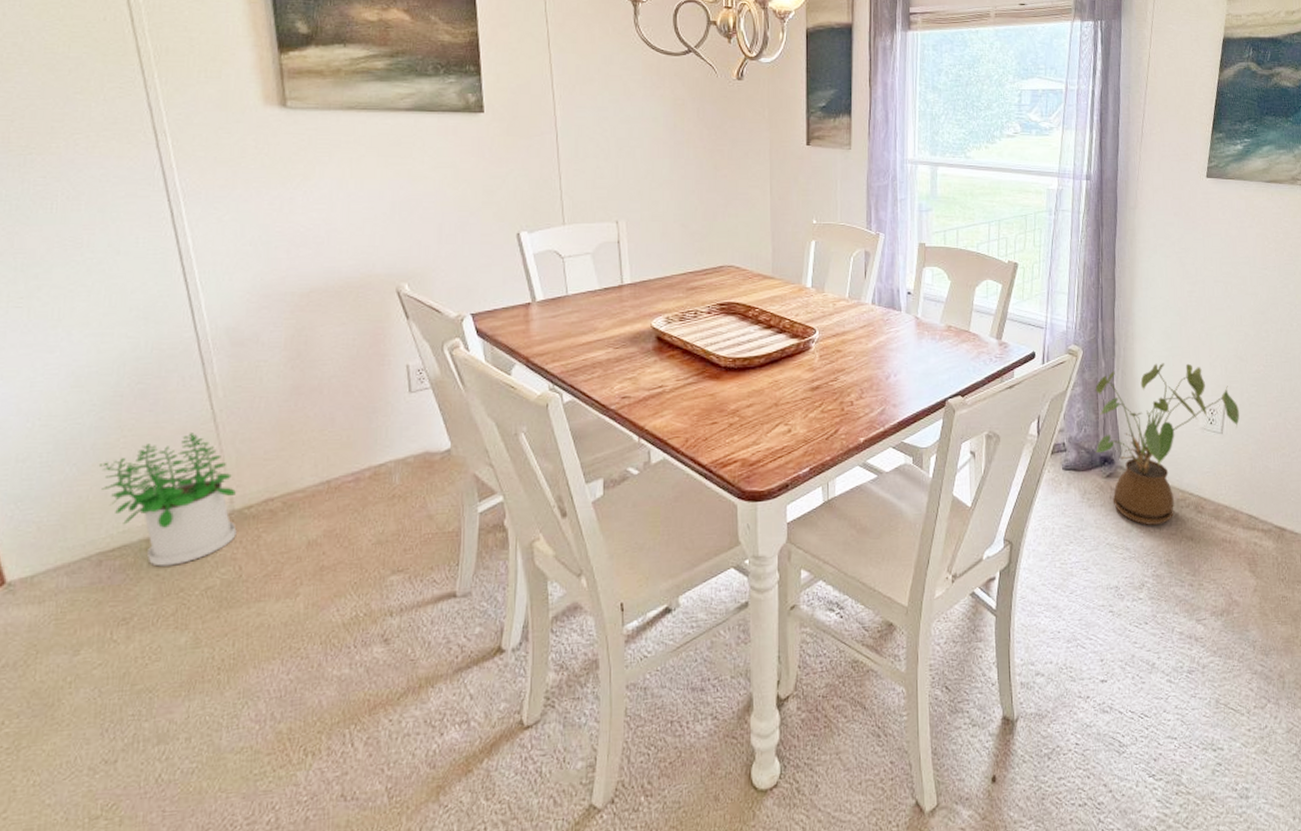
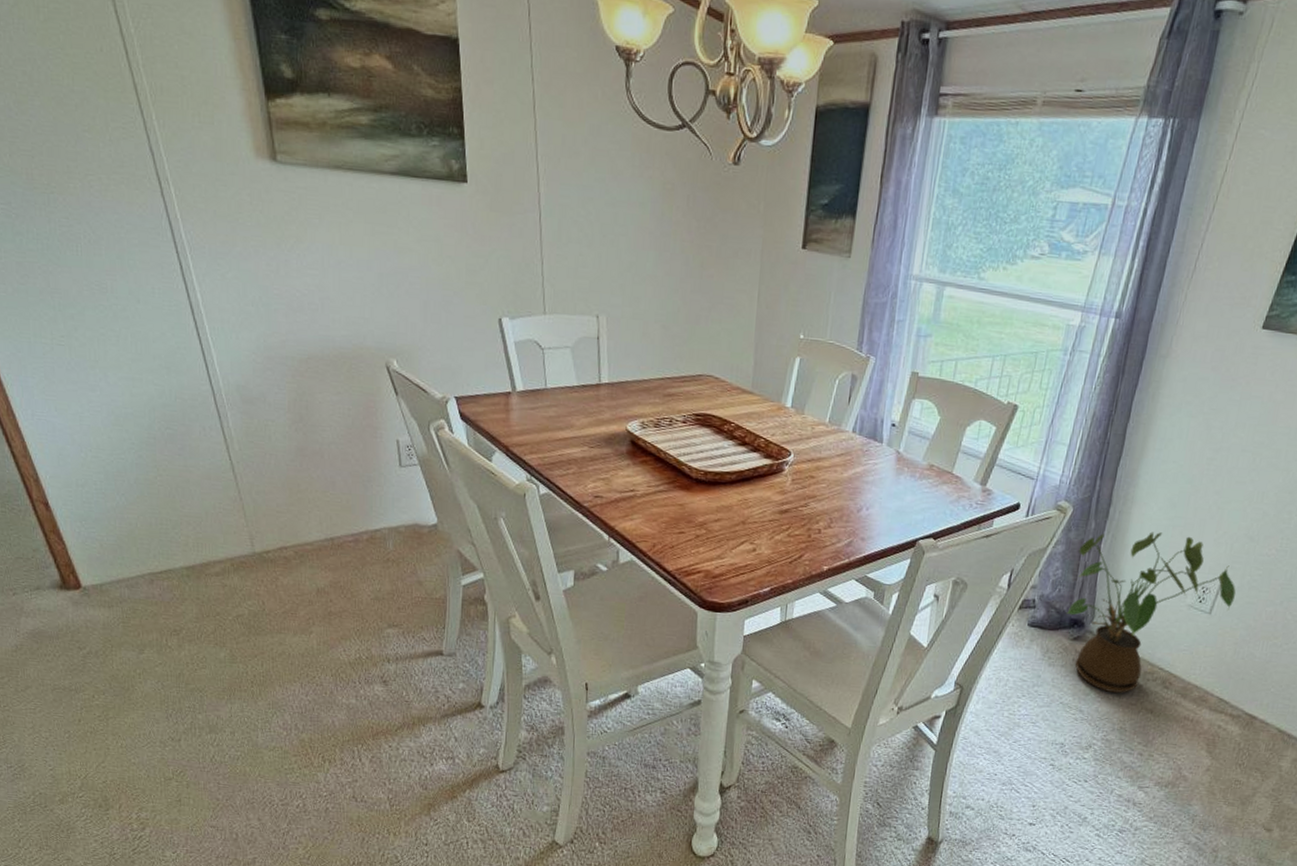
potted plant: present [98,433,237,567] -> none [142,479,258,593]

